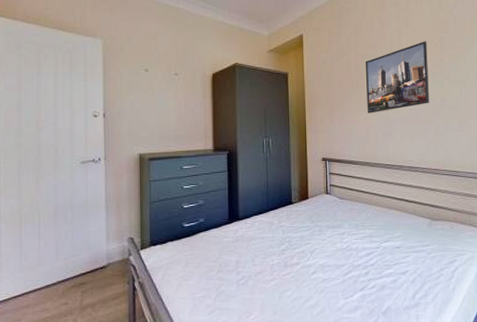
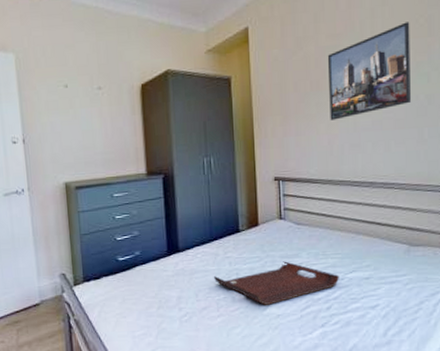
serving tray: none [268,231,376,270] -> present [213,261,340,305]

